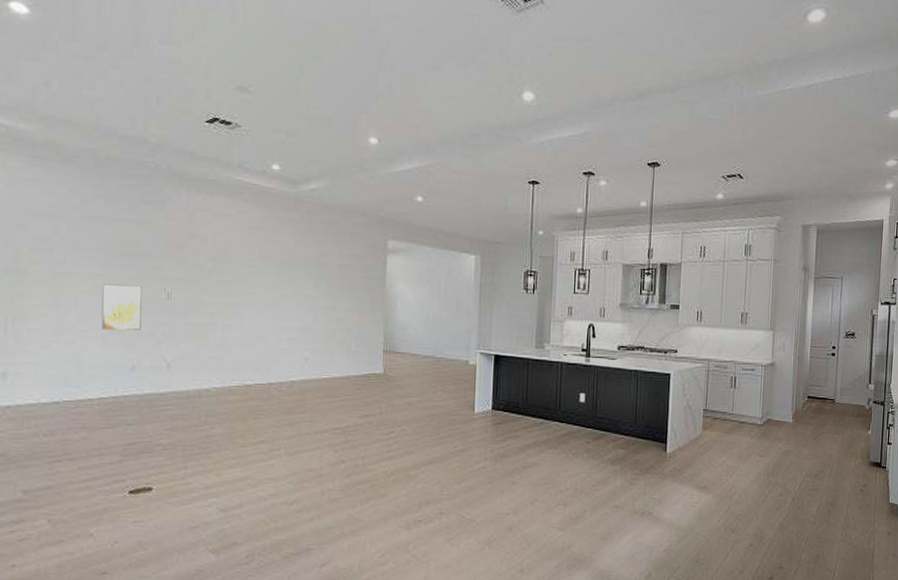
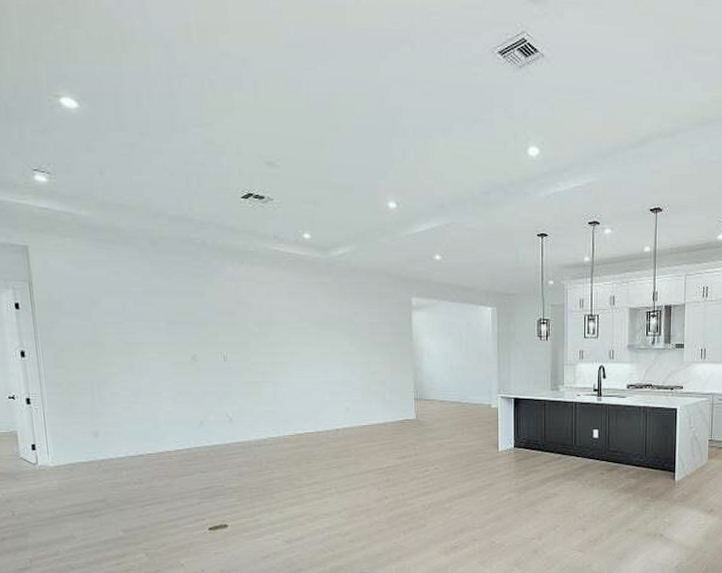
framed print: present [101,284,142,331] -> none [168,351,204,391]

